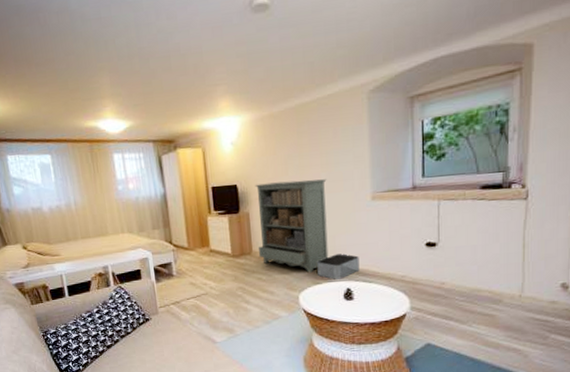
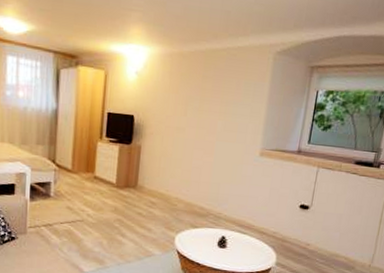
bookshelf: present [255,179,329,273] -> none [144,119,222,216]
storage bin: present [317,253,360,280] -> none [197,201,239,227]

